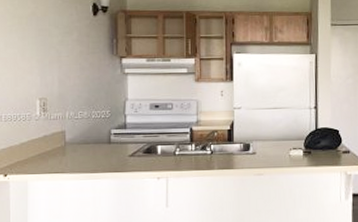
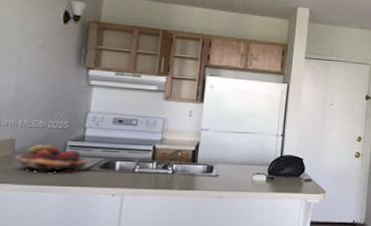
fruit basket: none [67,134,133,161] -> present [14,144,89,173]

